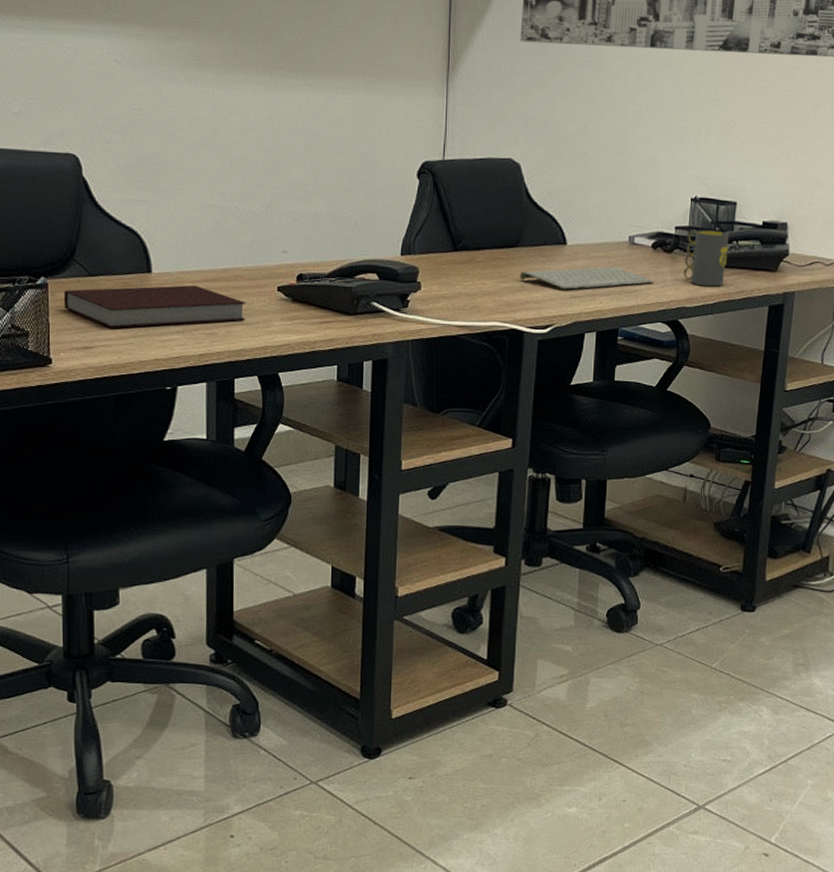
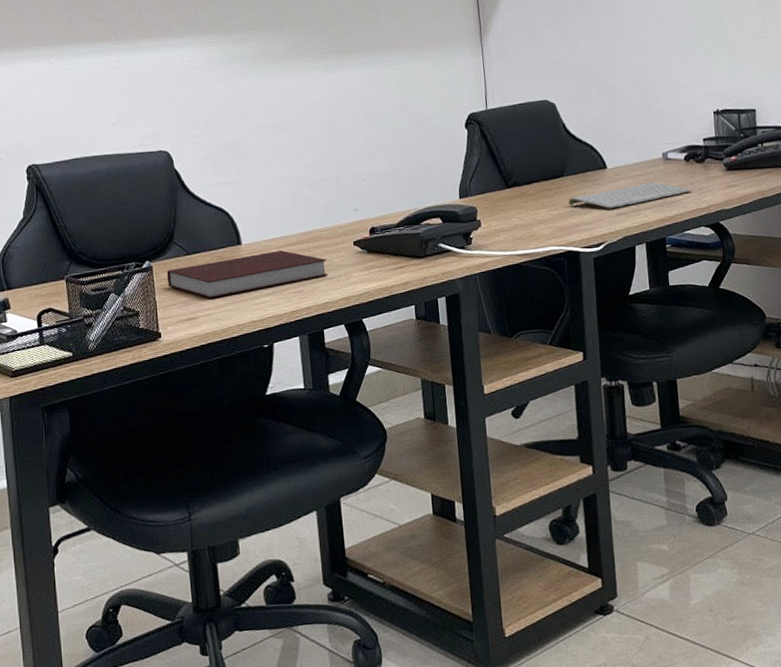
mug: present [683,230,729,287] -> none [715,137,756,189]

